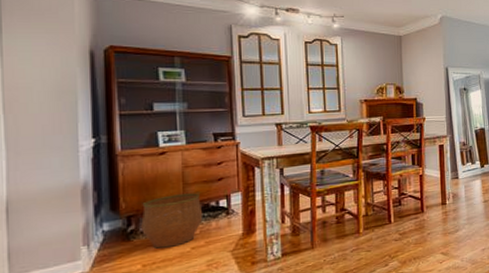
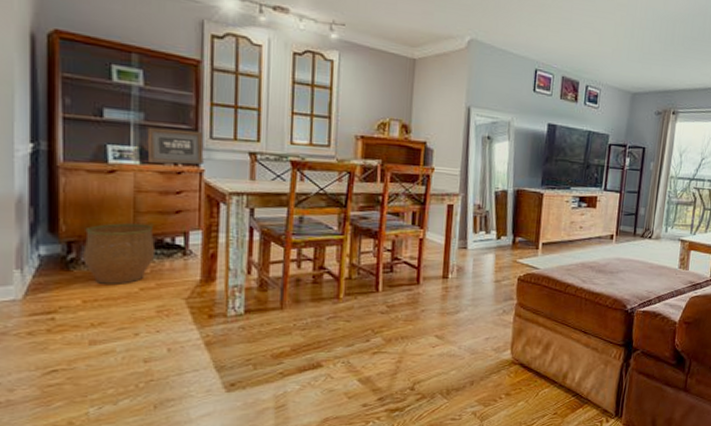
picture frame: none [190,112,239,142] -> present [147,126,204,165]

